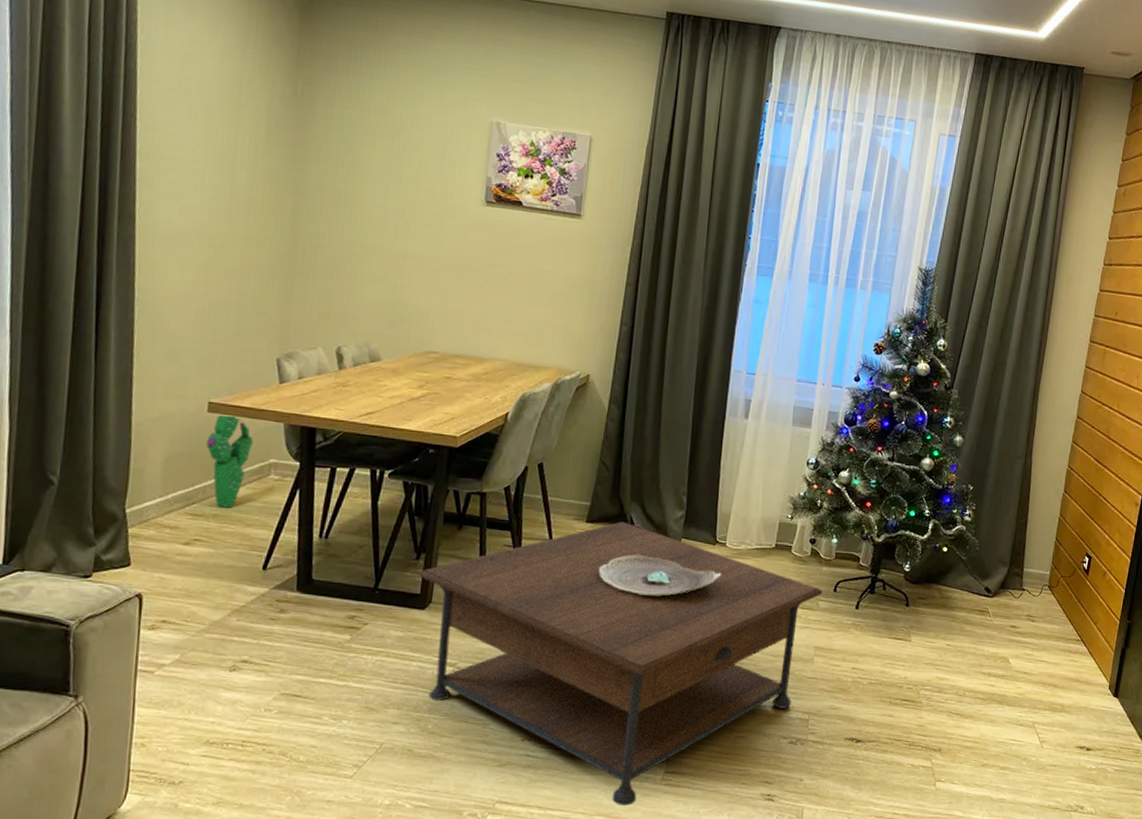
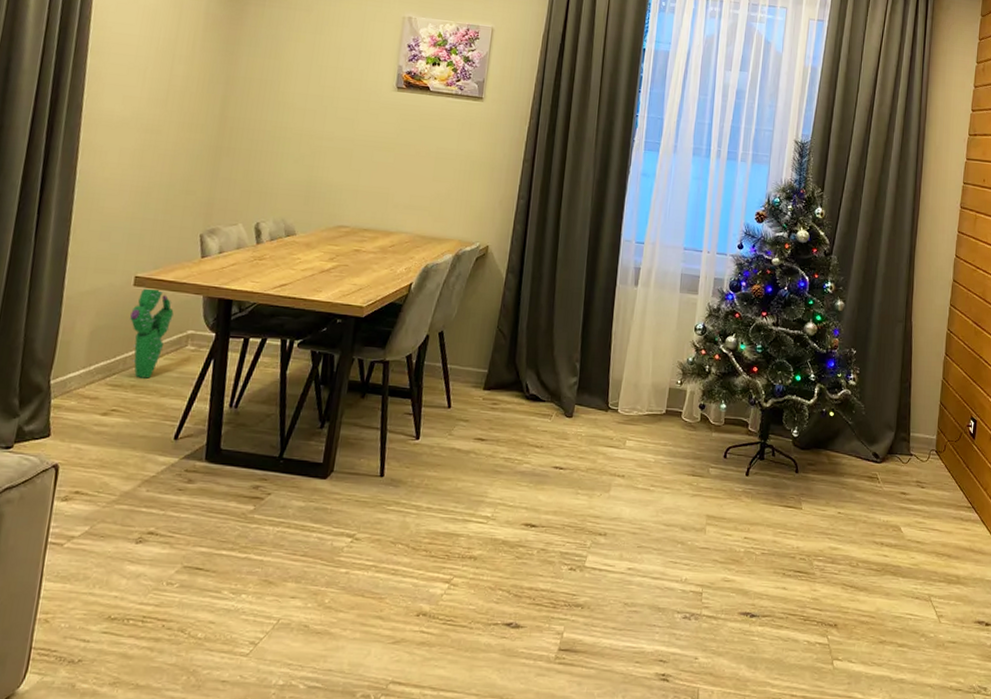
coffee table: present [418,521,823,806] -> none [321,388,713,686]
decorative bowl: present [599,555,722,595] -> none [495,422,614,463]

